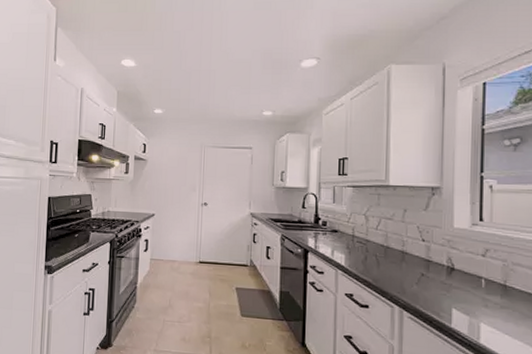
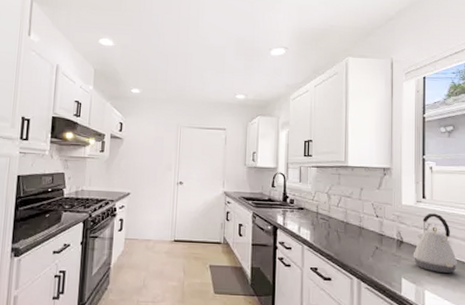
kettle: none [466,237,522,305] -> present [413,213,457,273]

